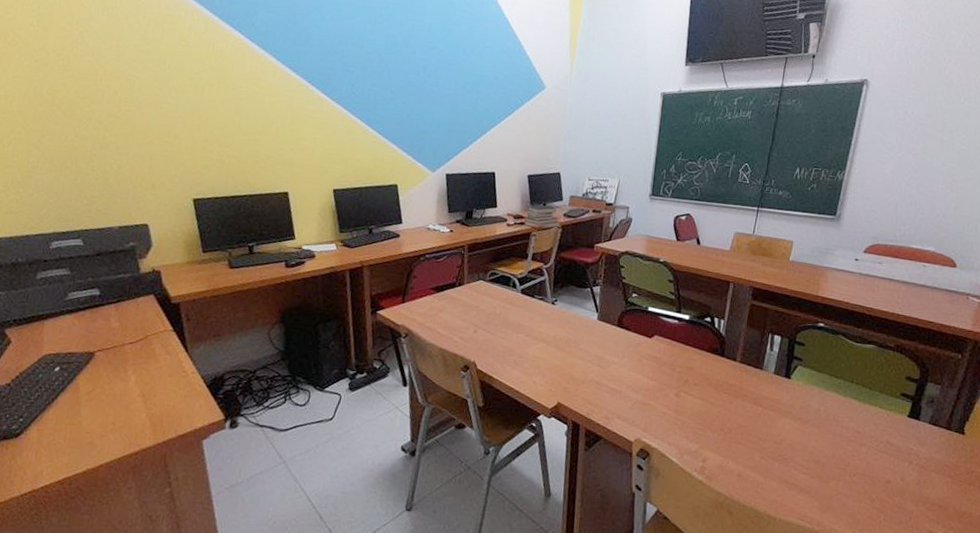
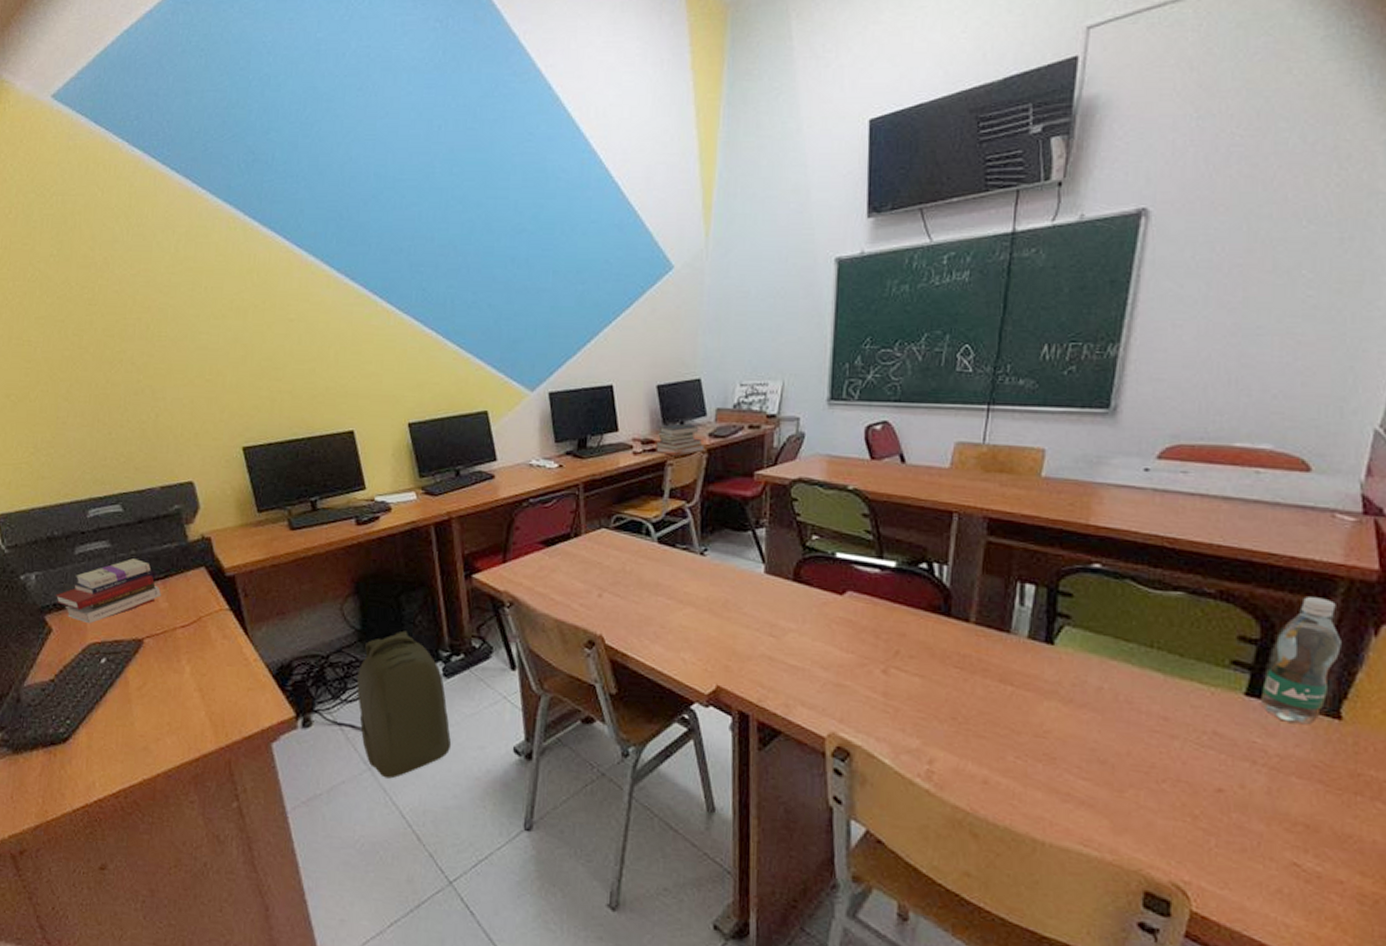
books: none [15,285,114,338] -> present [55,558,162,624]
backpack: none [277,353,352,470] -> present [357,630,452,779]
bottle: none [916,351,968,438] -> present [1260,597,1341,725]

